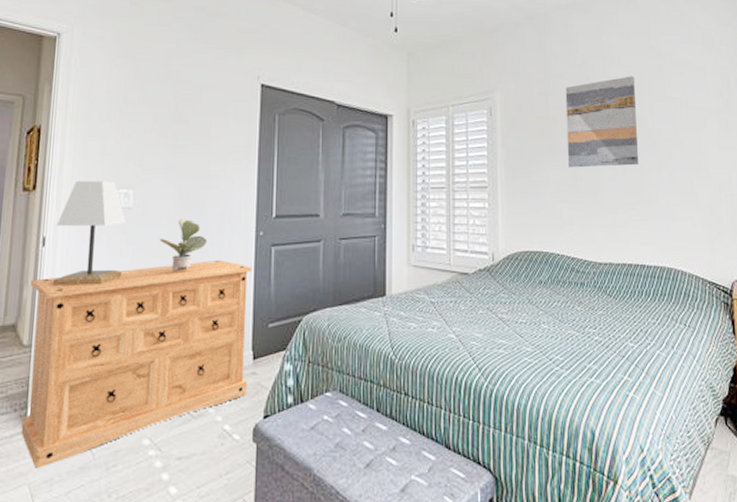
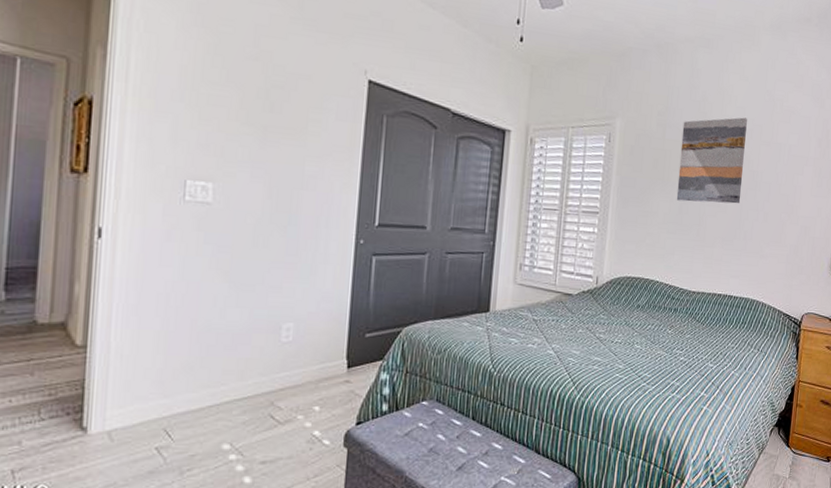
dresser: present [21,259,252,468] -> none [76,265,350,473]
lamp: present [53,180,126,285] -> none [113,166,203,285]
potted plant: present [159,218,208,272] -> none [244,218,301,276]

